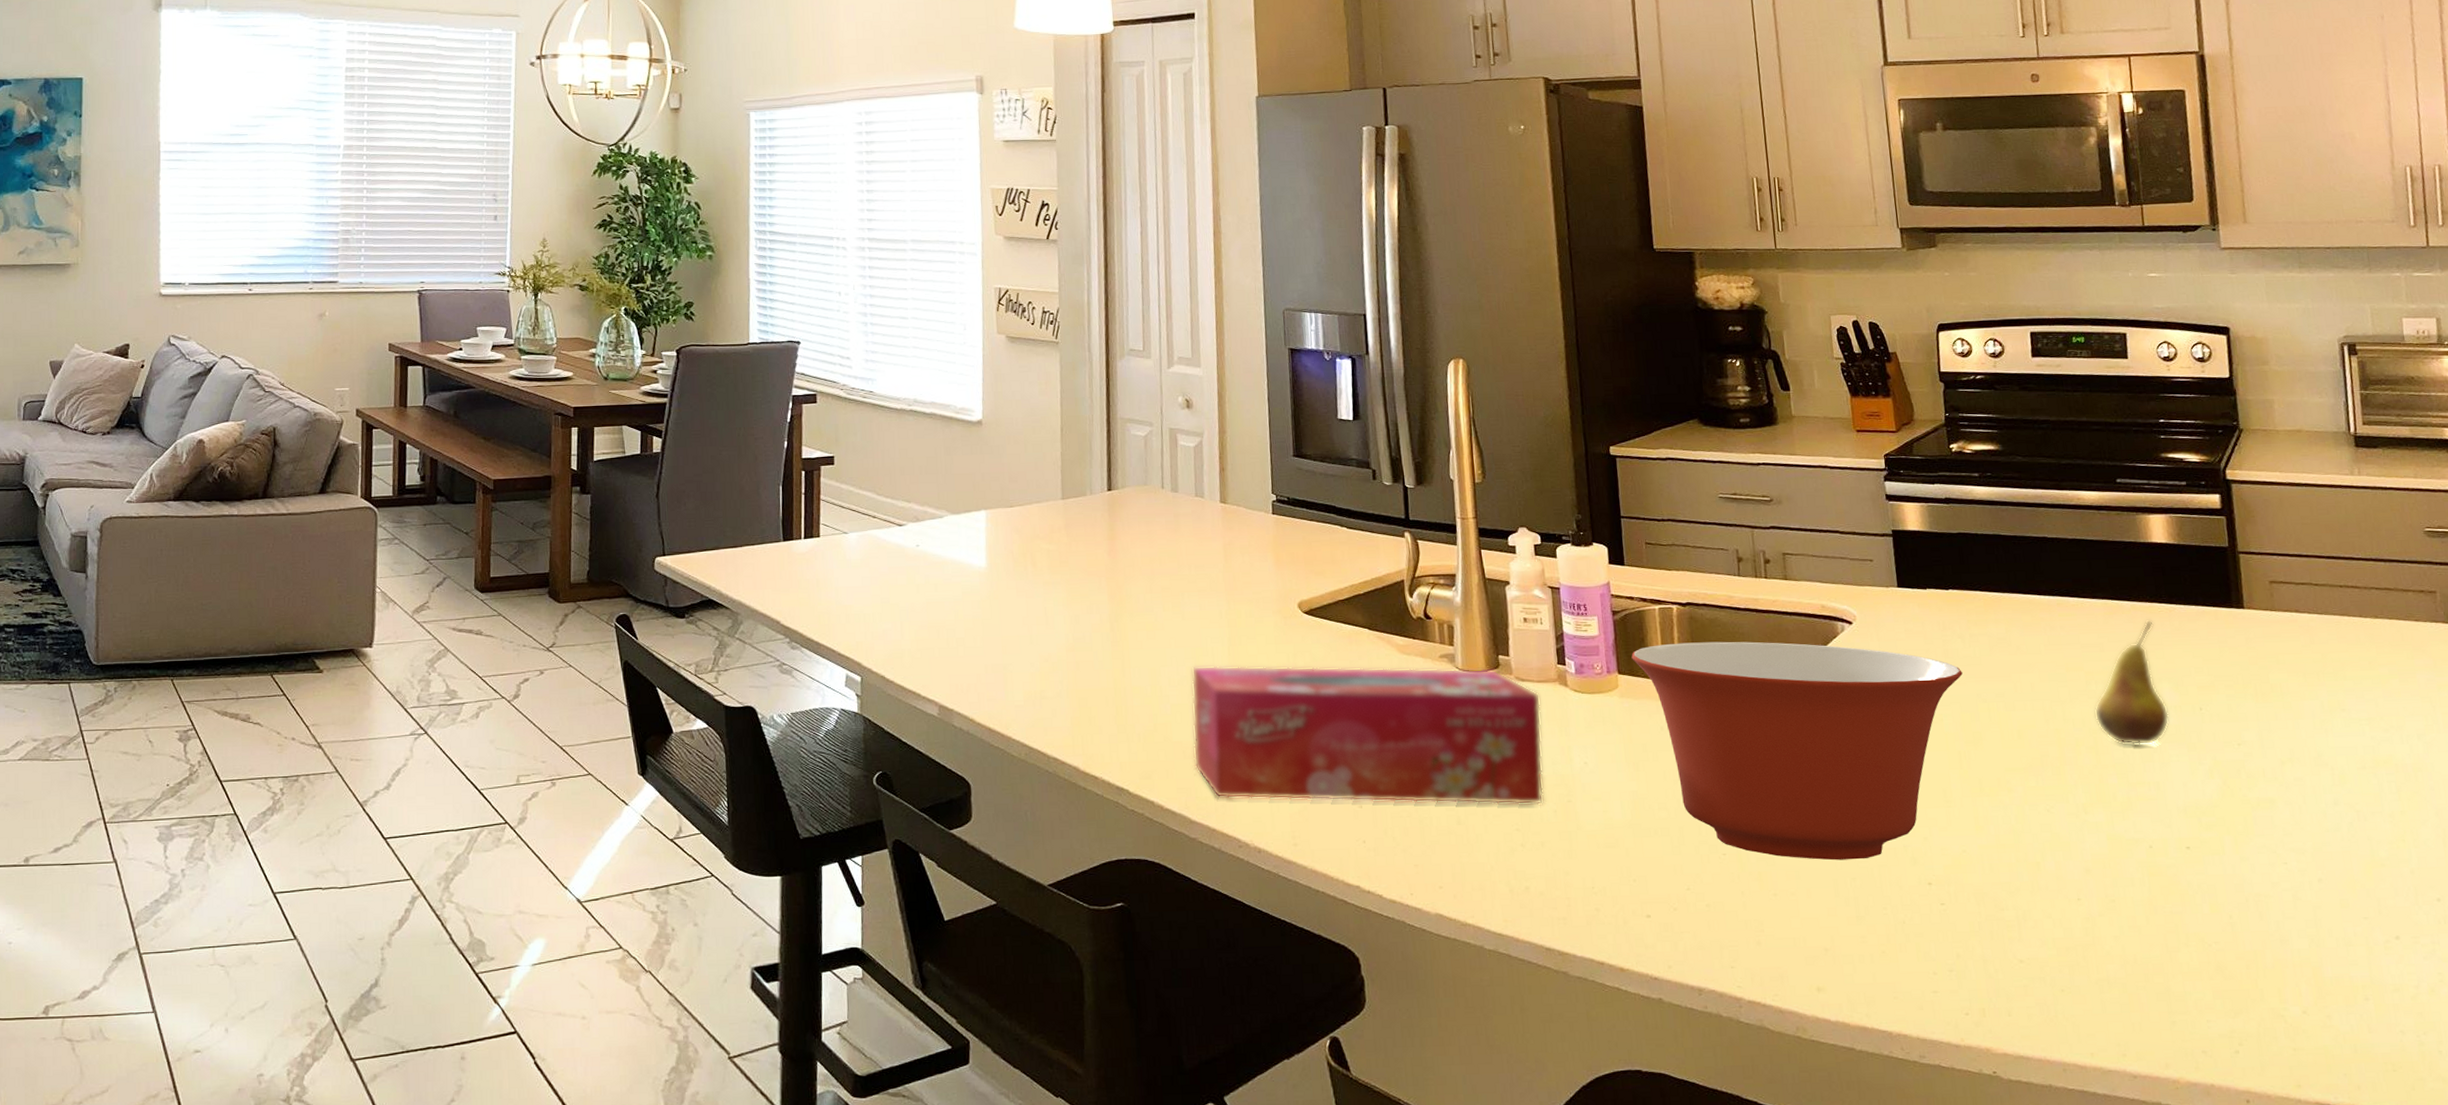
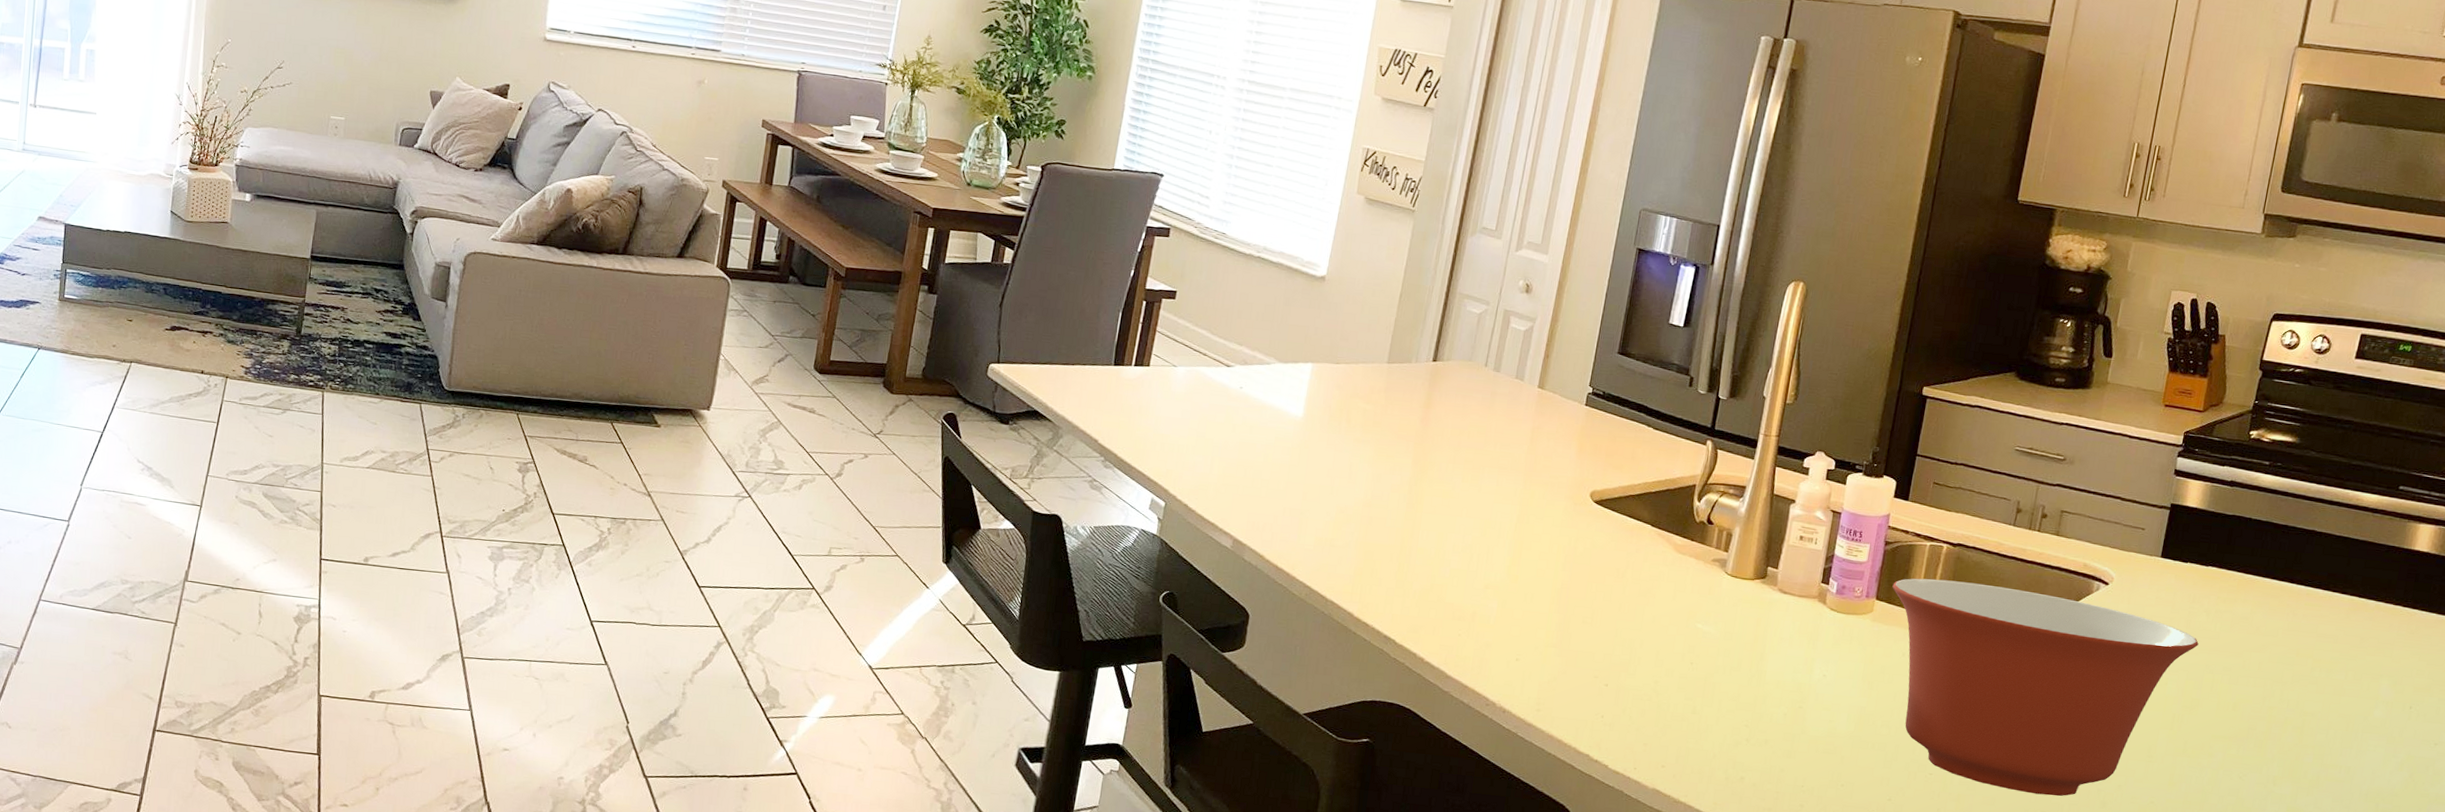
tissue box: present [1191,665,1544,805] -> none [1460,536,1798,706]
fruit: present [2094,620,2170,746] -> none [2309,621,2392,733]

